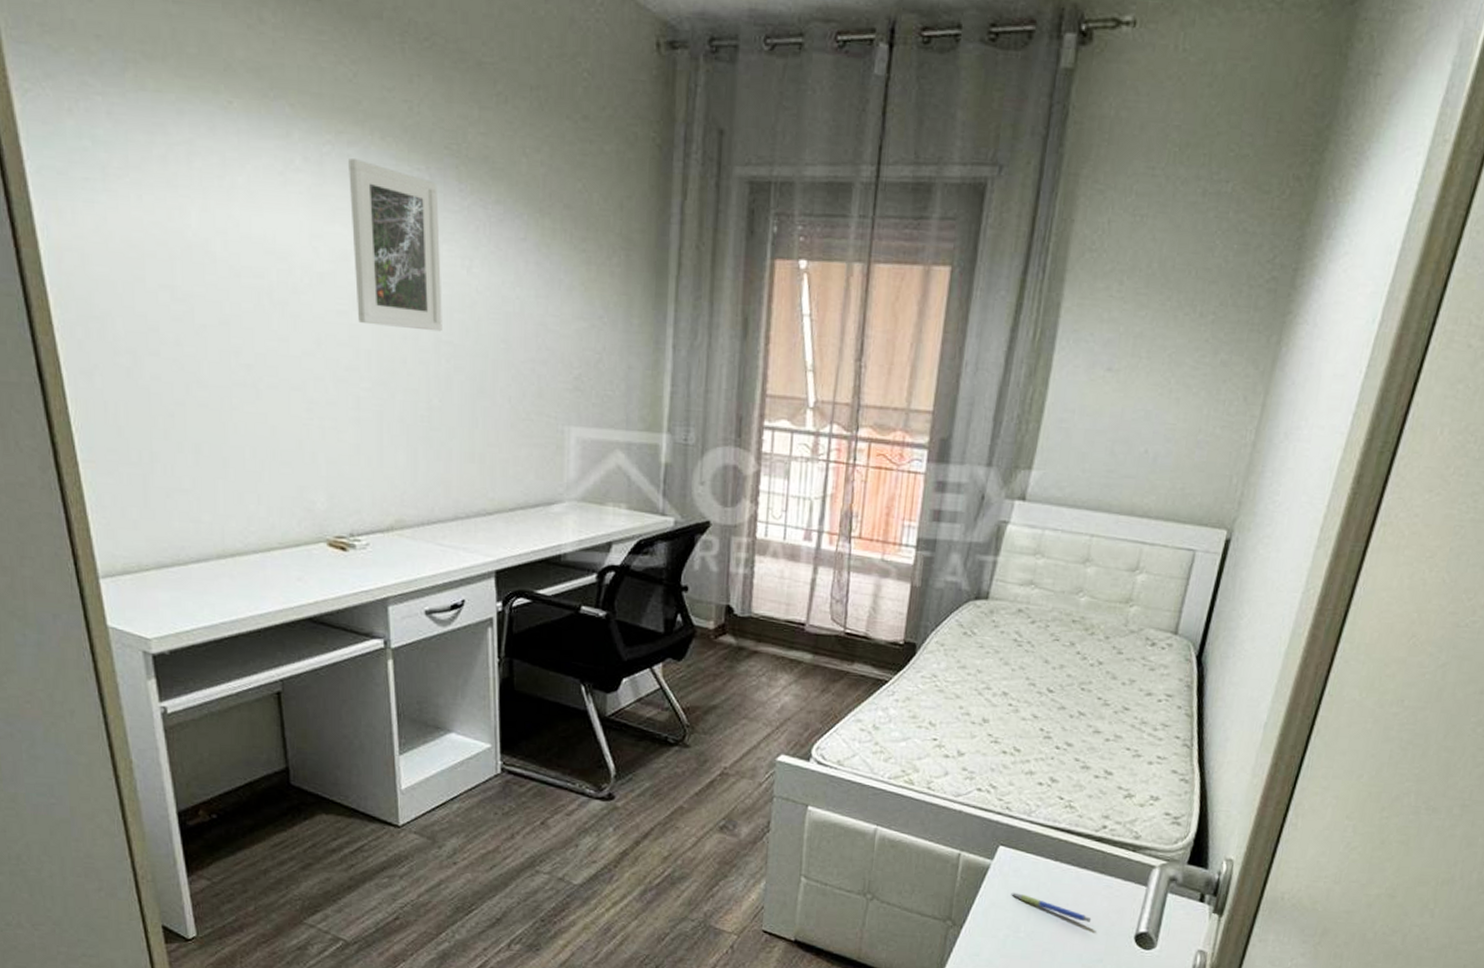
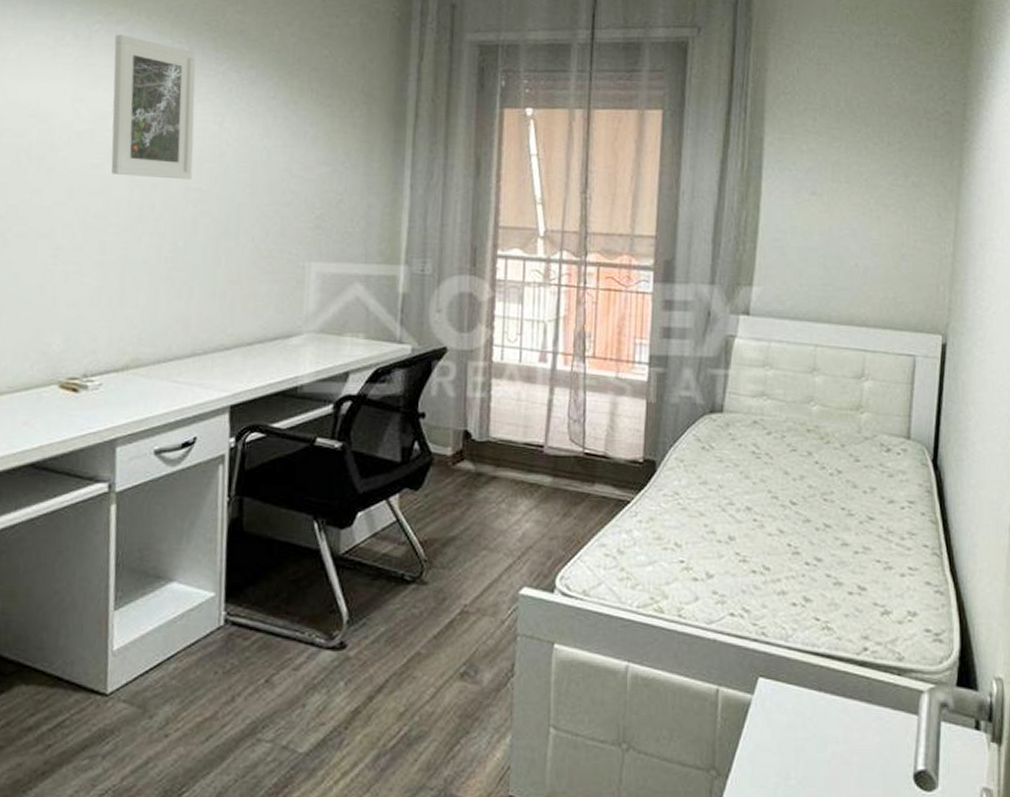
pen: present [1011,892,1092,922] -> none [776,732,865,762]

